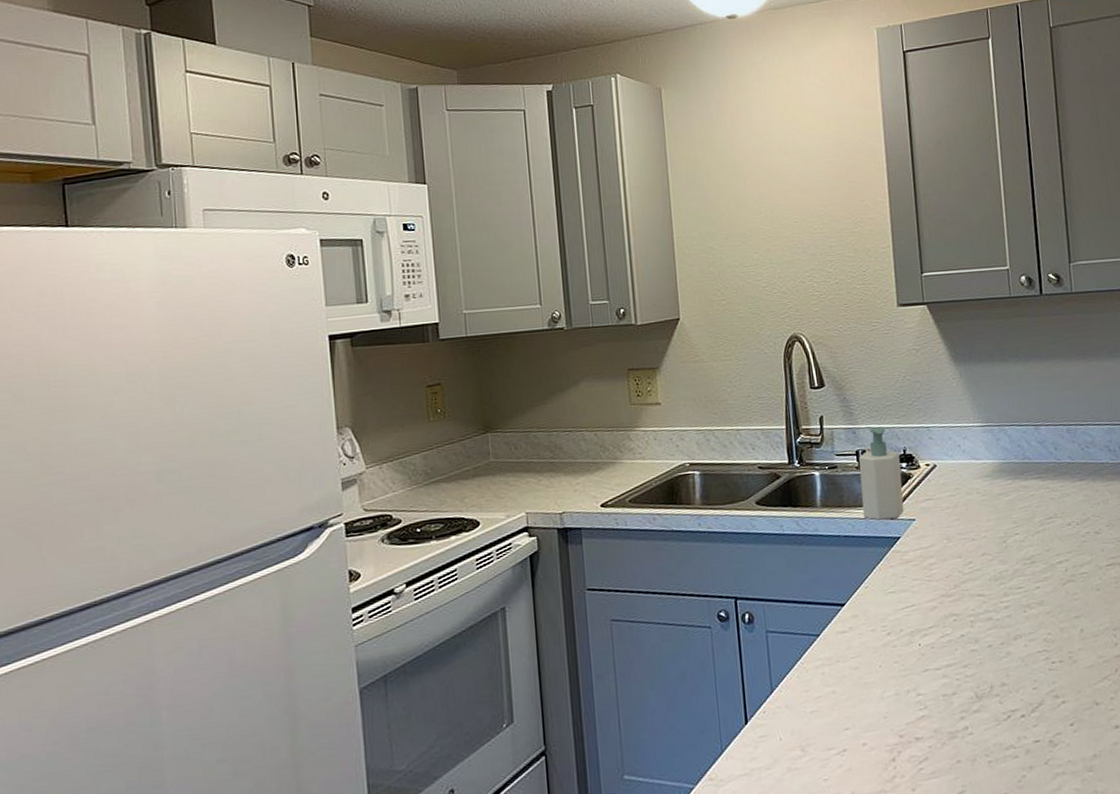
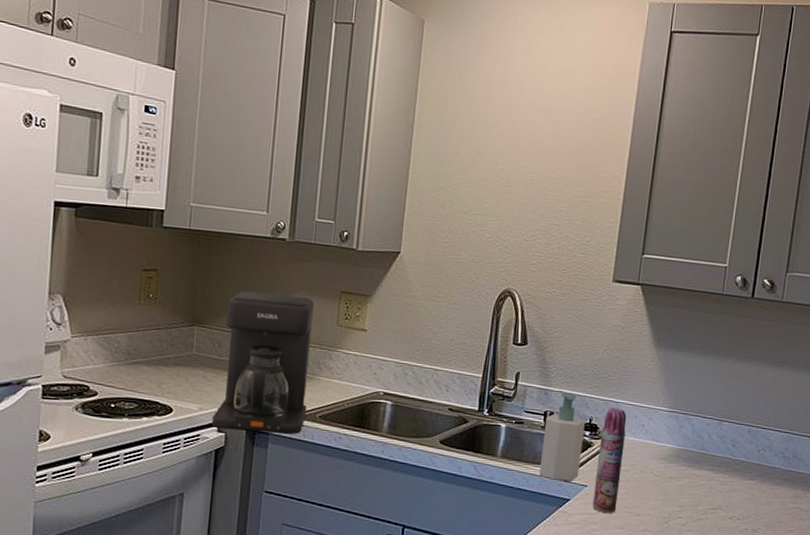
coffee maker: none [516,382,616,534] -> present [212,291,314,435]
whipped cream can: none [917,433,950,545] -> present [592,407,627,513]

